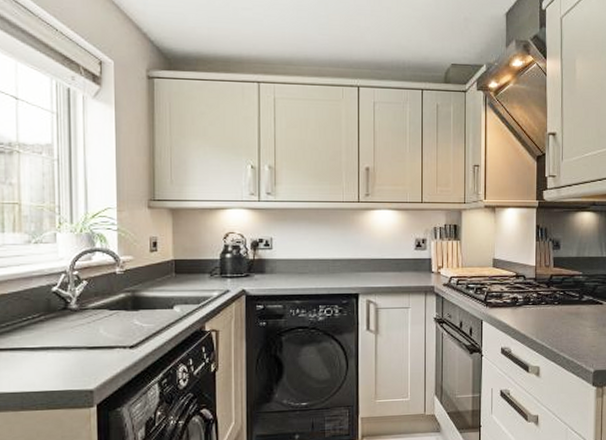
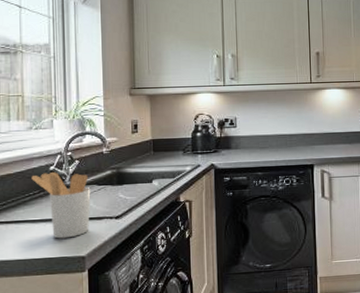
utensil holder: none [30,294,101,370] -> present [31,172,91,239]

